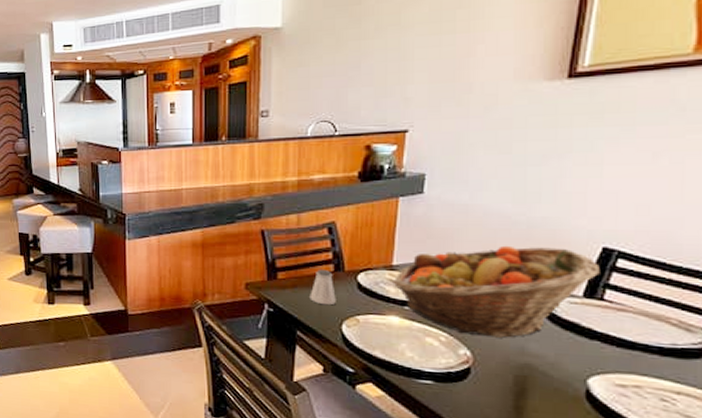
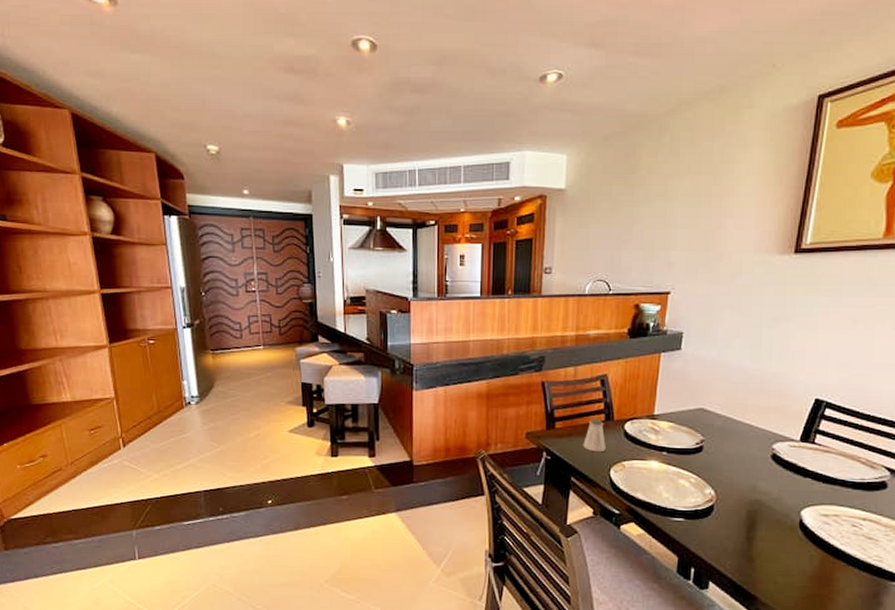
fruit basket: present [393,245,600,338] -> none [654,397,813,478]

